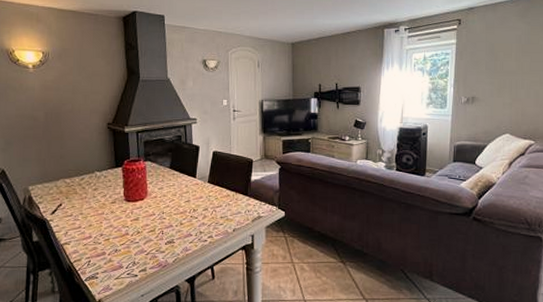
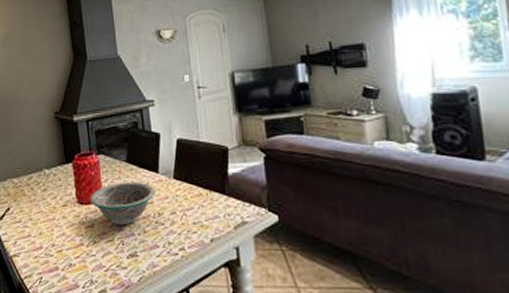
bowl: none [135,184,193,219] -> present [89,182,156,226]

